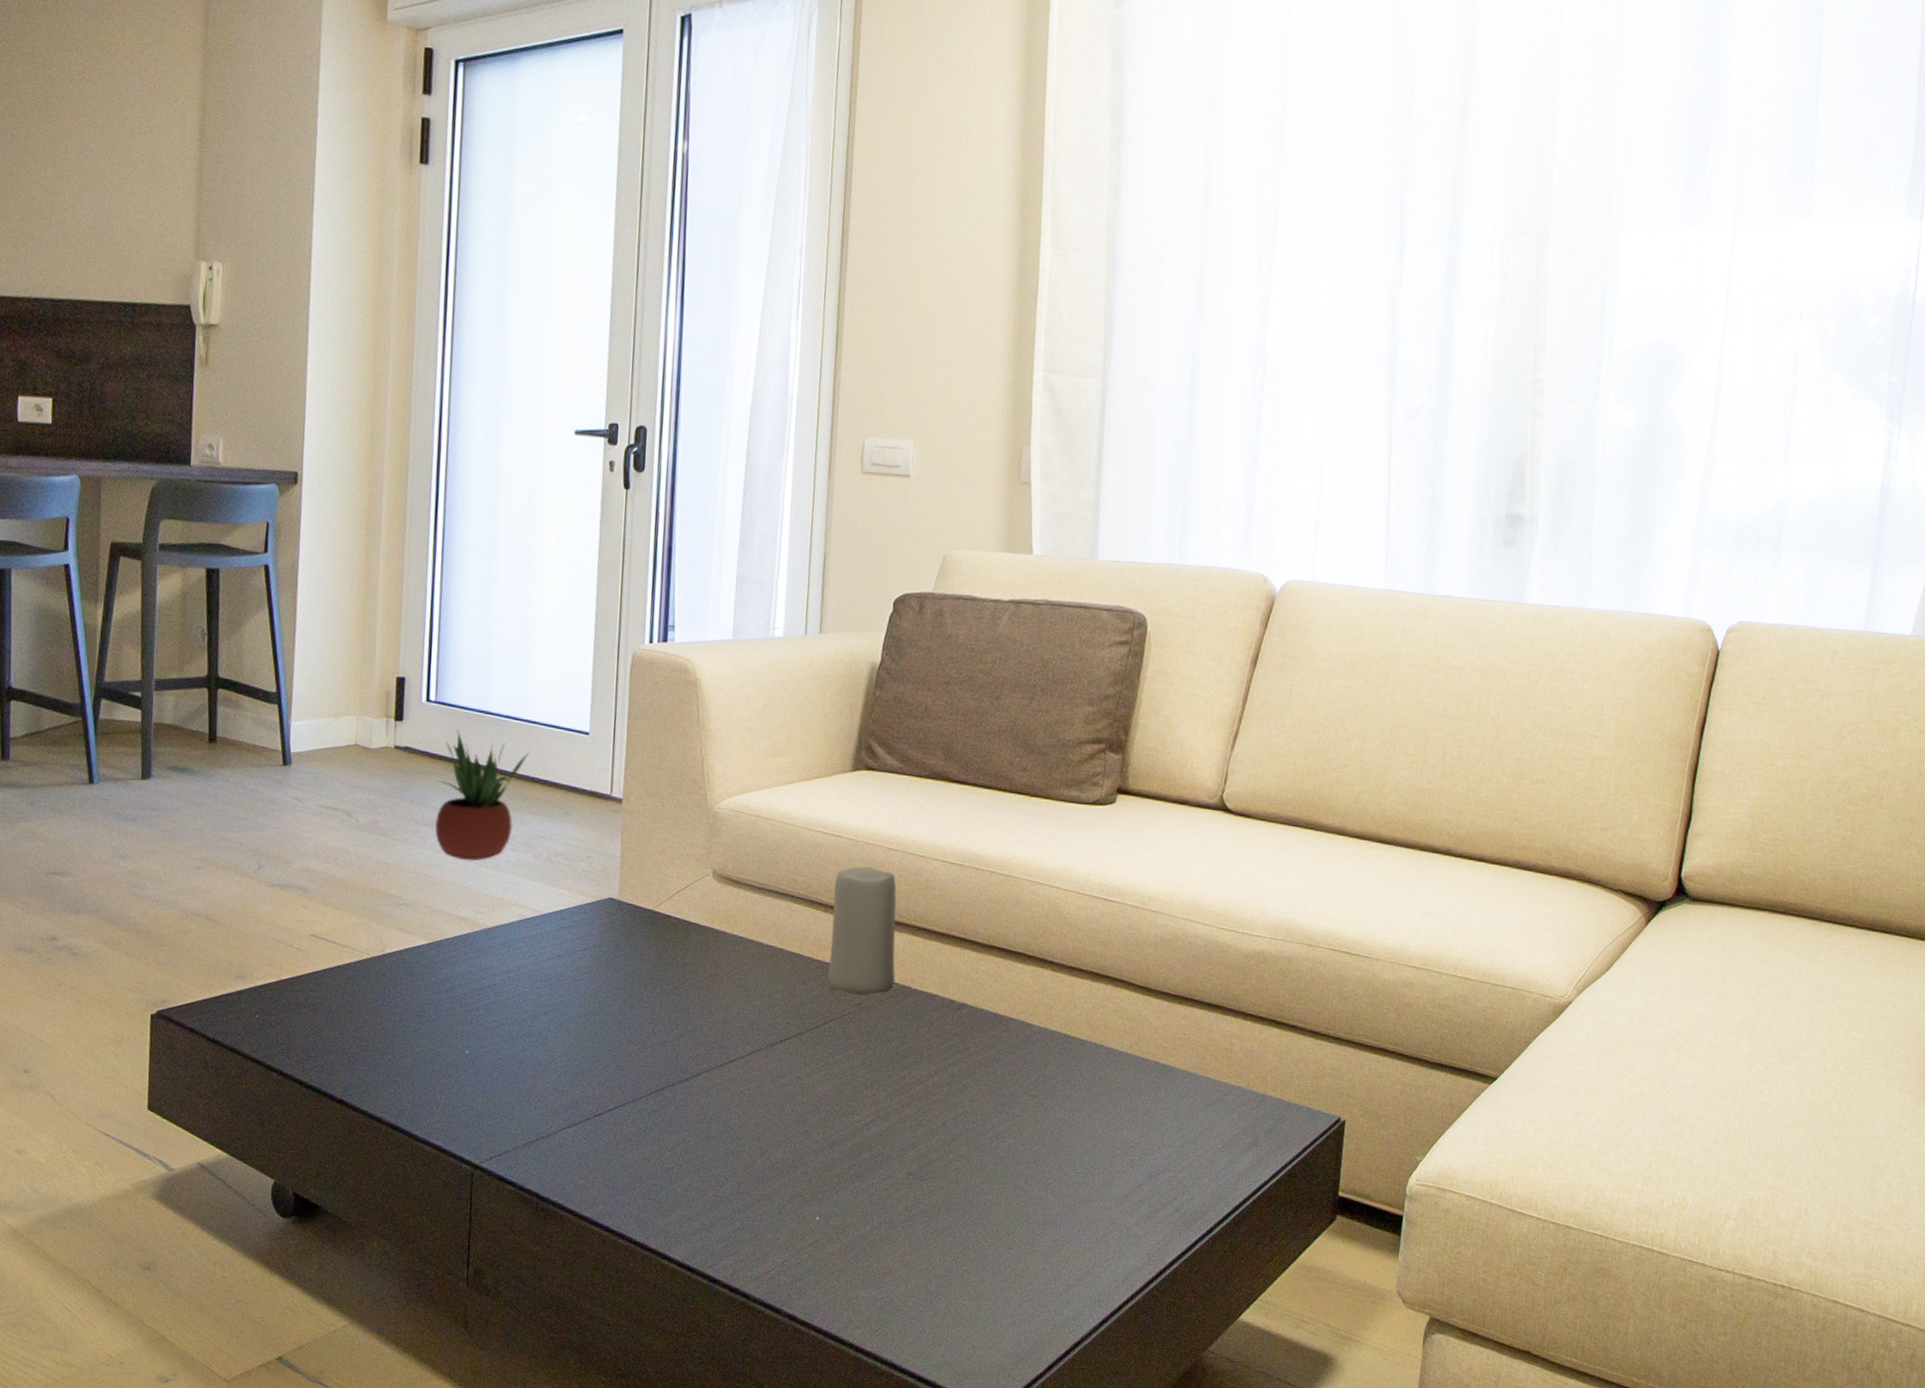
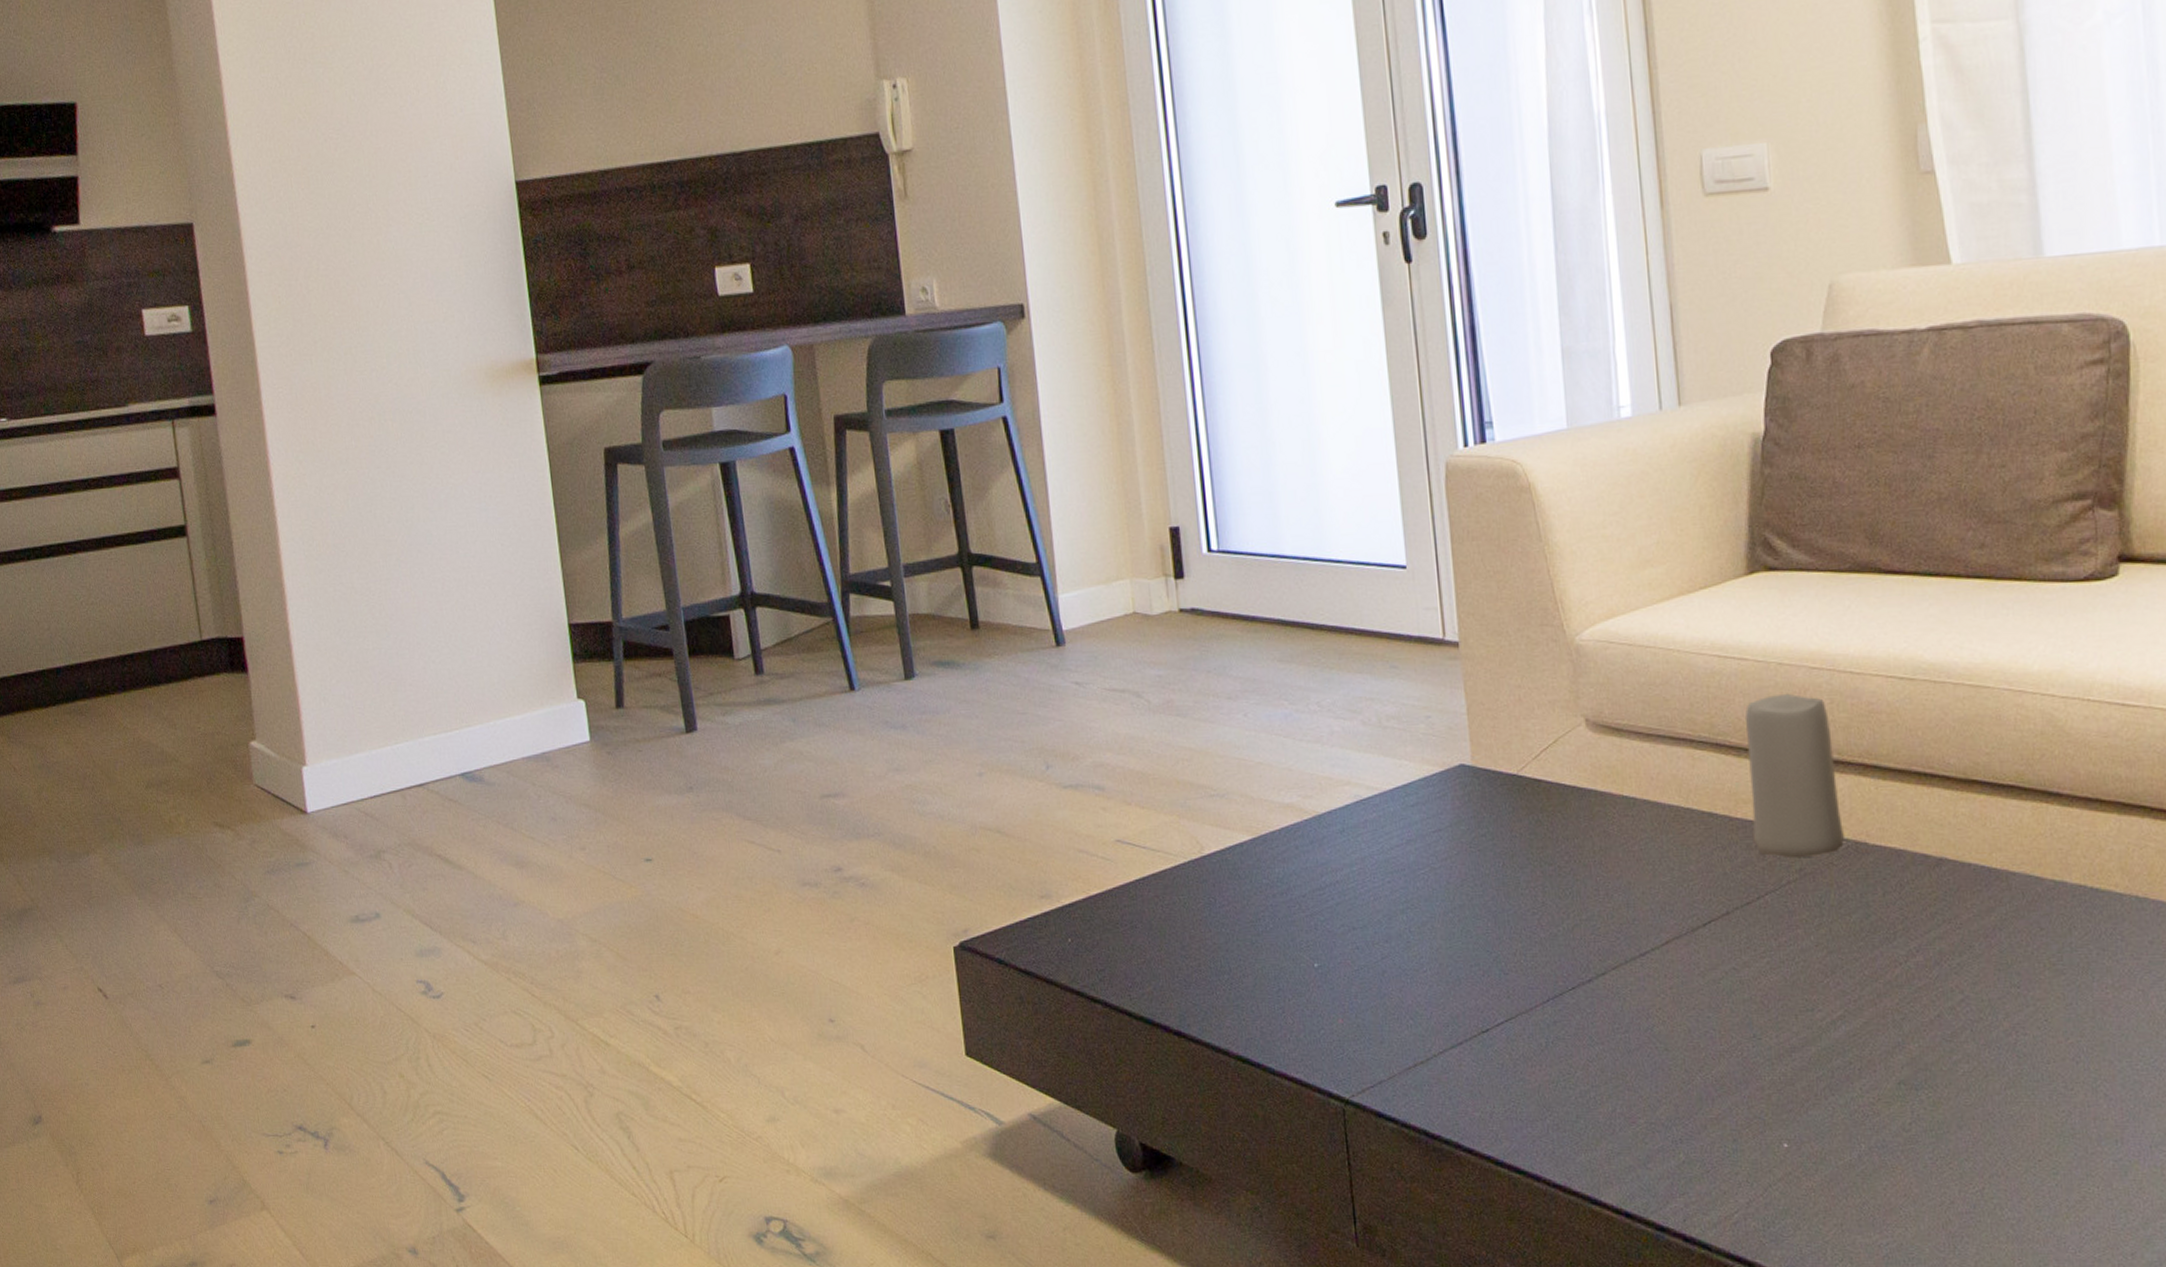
potted plant: present [434,729,530,861] -> none [1234,581,1338,737]

